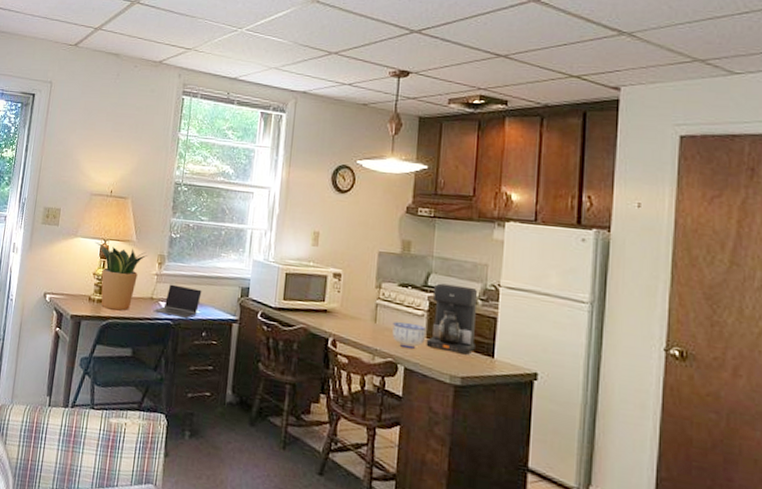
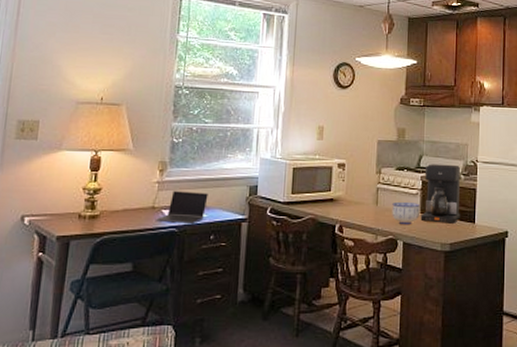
potted plant: present [96,242,148,311] -> none [85,154,147,225]

